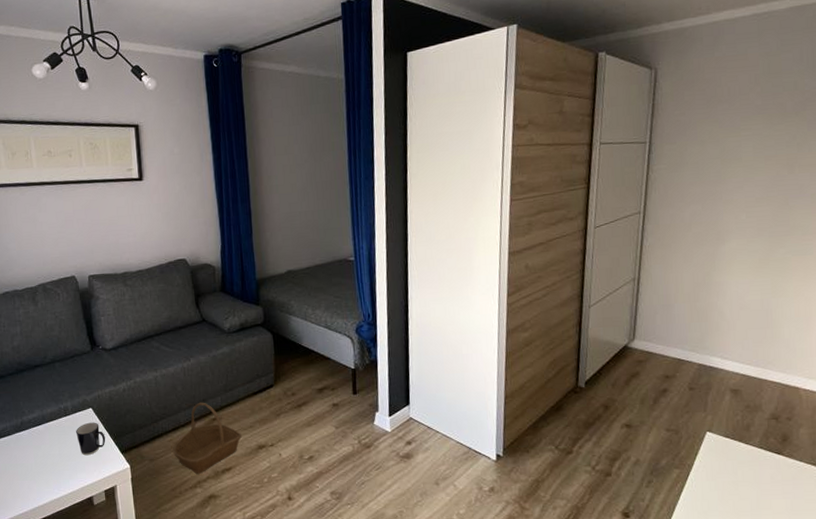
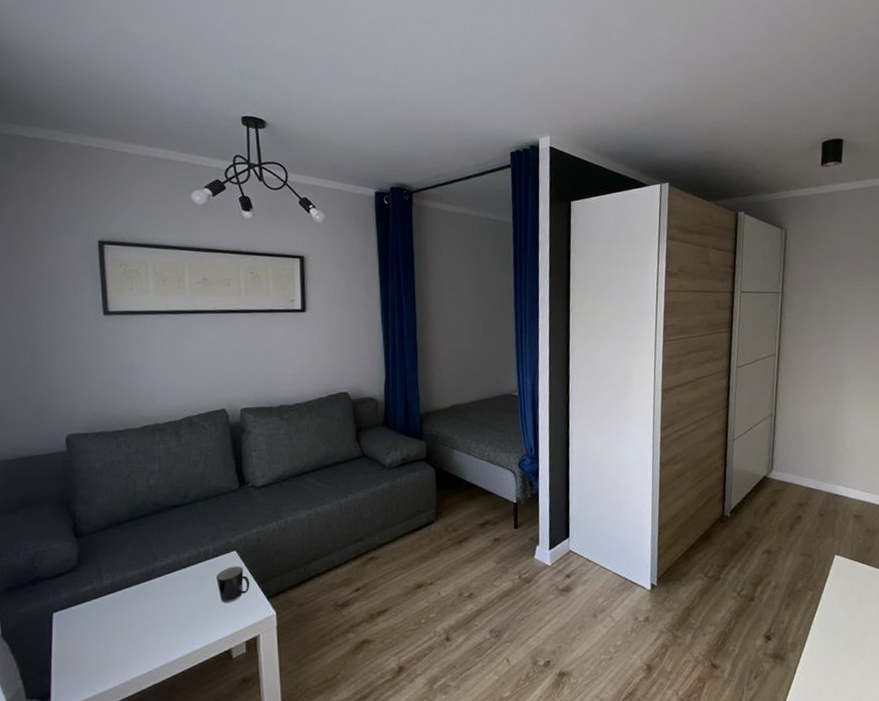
basket: present [172,402,243,474] -> none [324,540,401,618]

